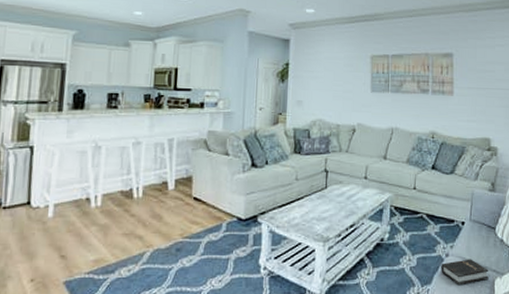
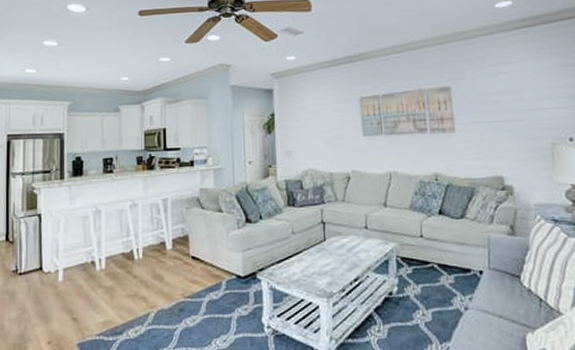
hardback book: present [441,259,489,286] -> none [460,312,518,343]

